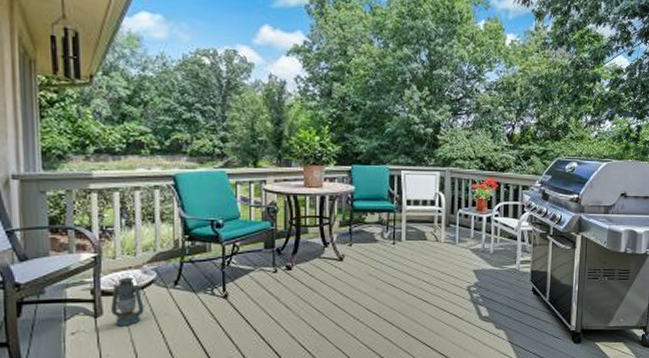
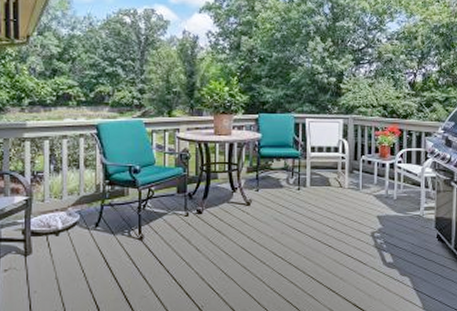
lantern: present [111,277,147,327] -> none [39,219,71,265]

